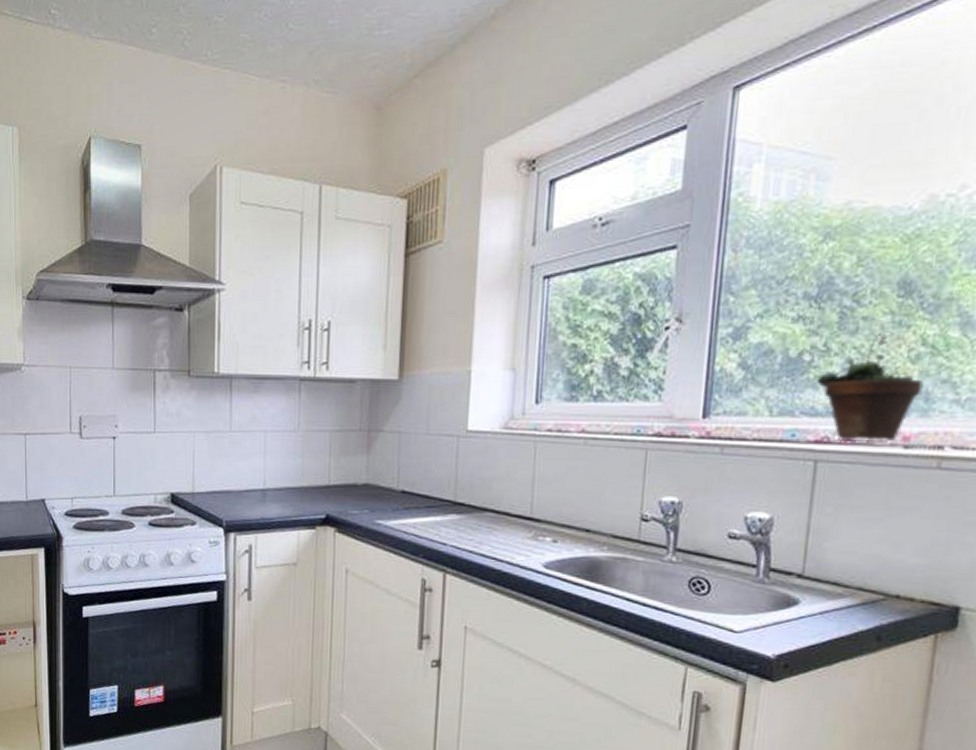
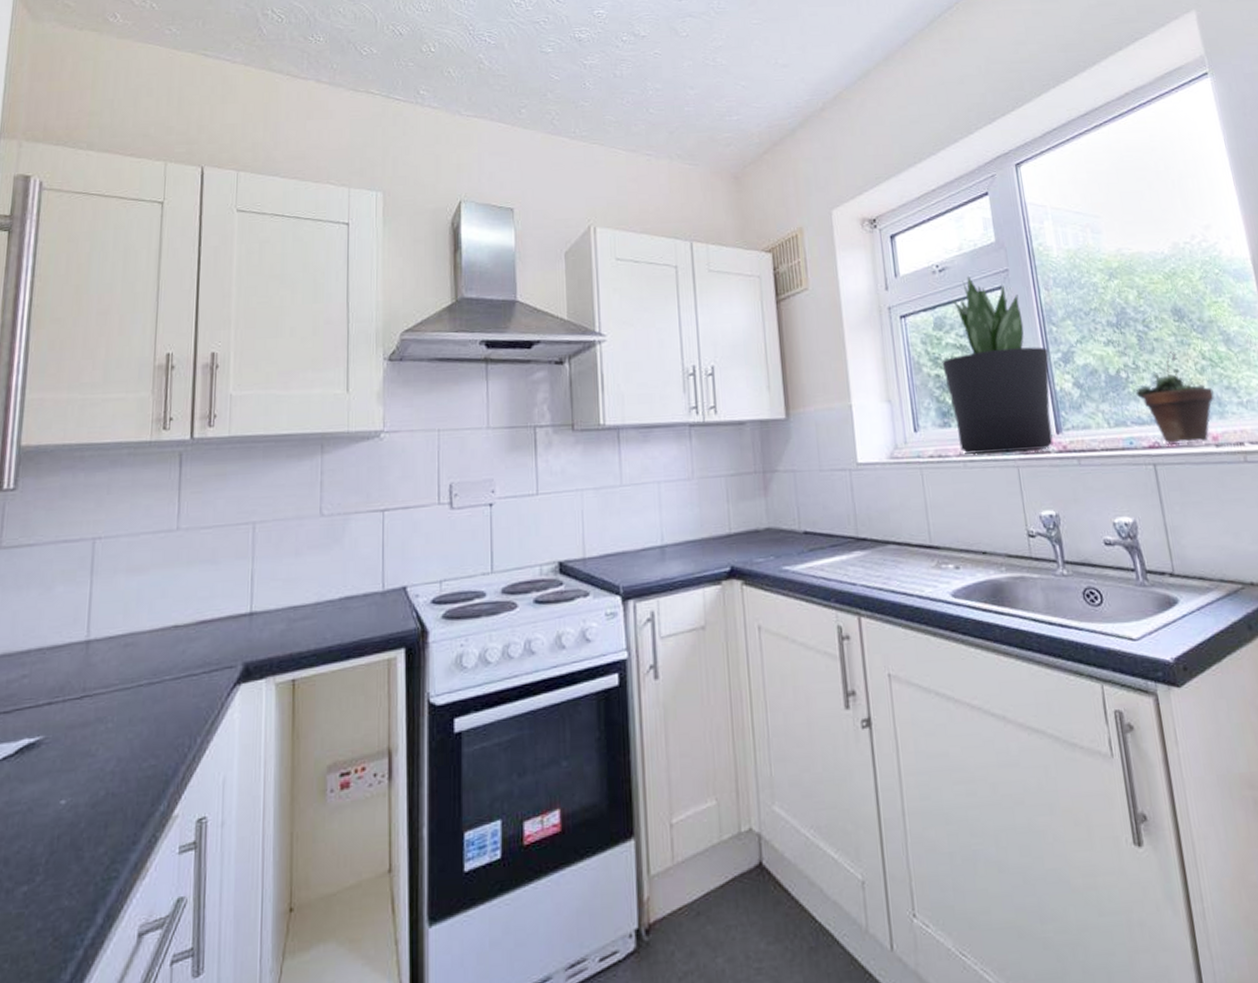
planter: none [582,232,717,433] -> present [942,277,1054,454]

